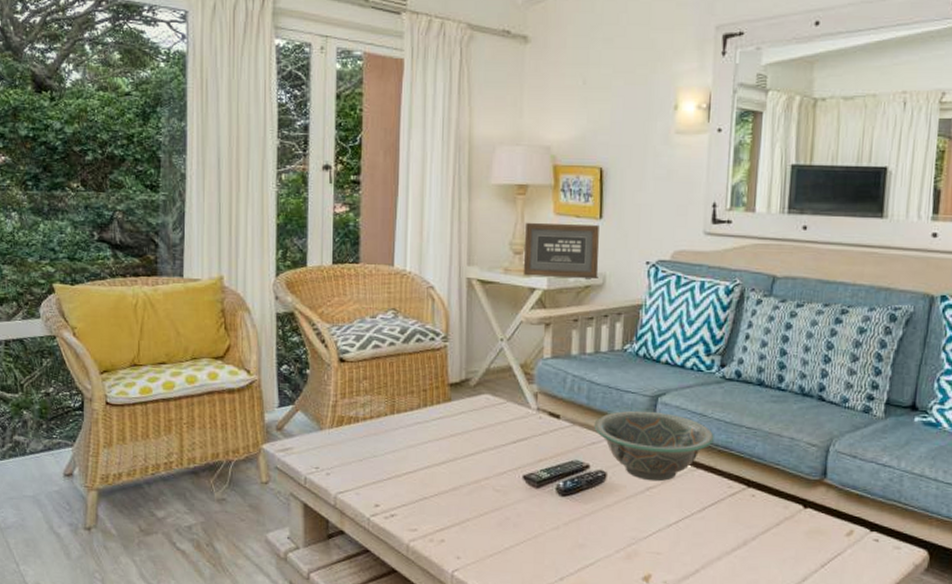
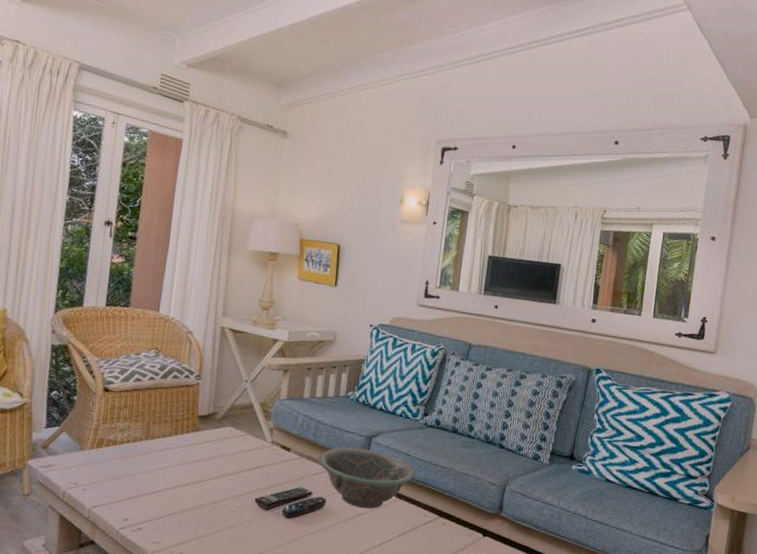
picture frame: present [523,222,599,278] -> none [268,284,334,335]

